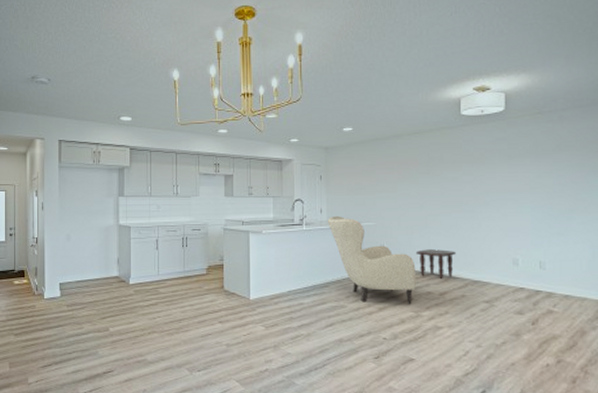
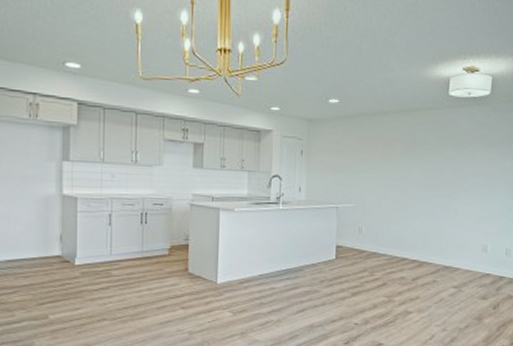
chair: present [327,216,416,304] -> none [305,196,392,289]
music stool: present [415,249,457,280] -> none [393,234,432,265]

